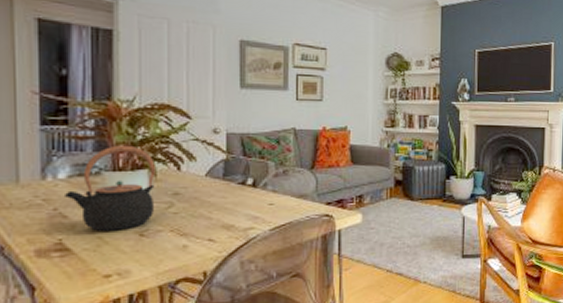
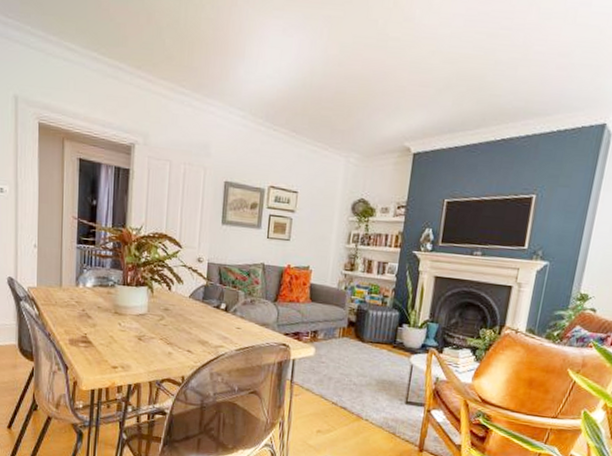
teapot: present [63,145,155,231] -> none [89,264,153,334]

